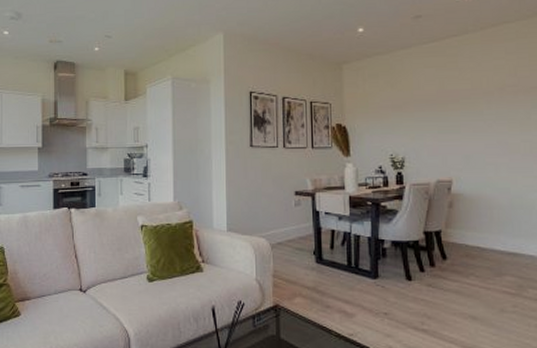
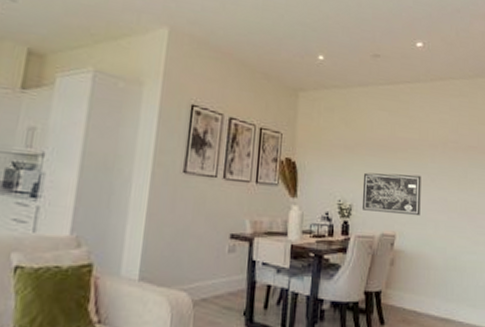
wall art: none [413,123,478,162] -> present [363,172,421,217]

